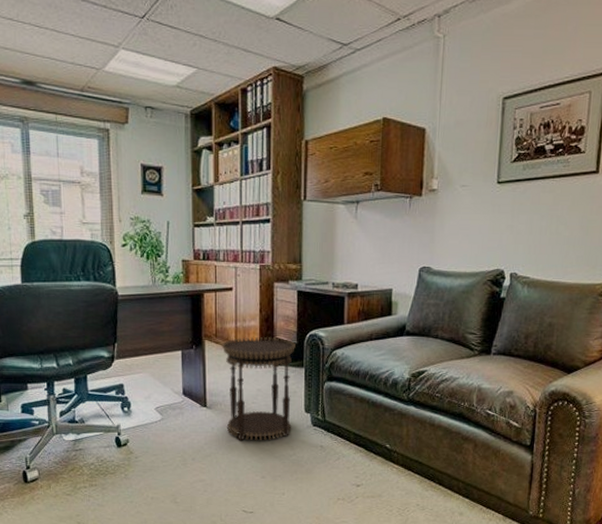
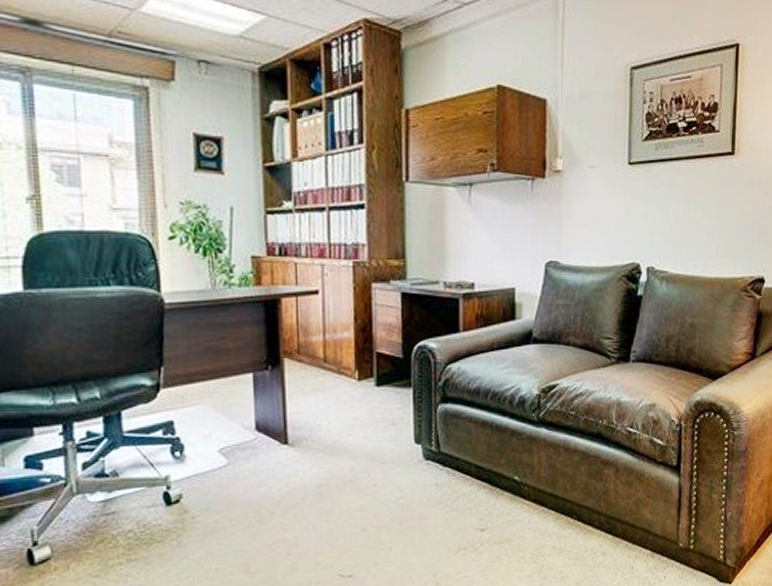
side table: present [221,337,295,441] -> none [306,351,401,485]

